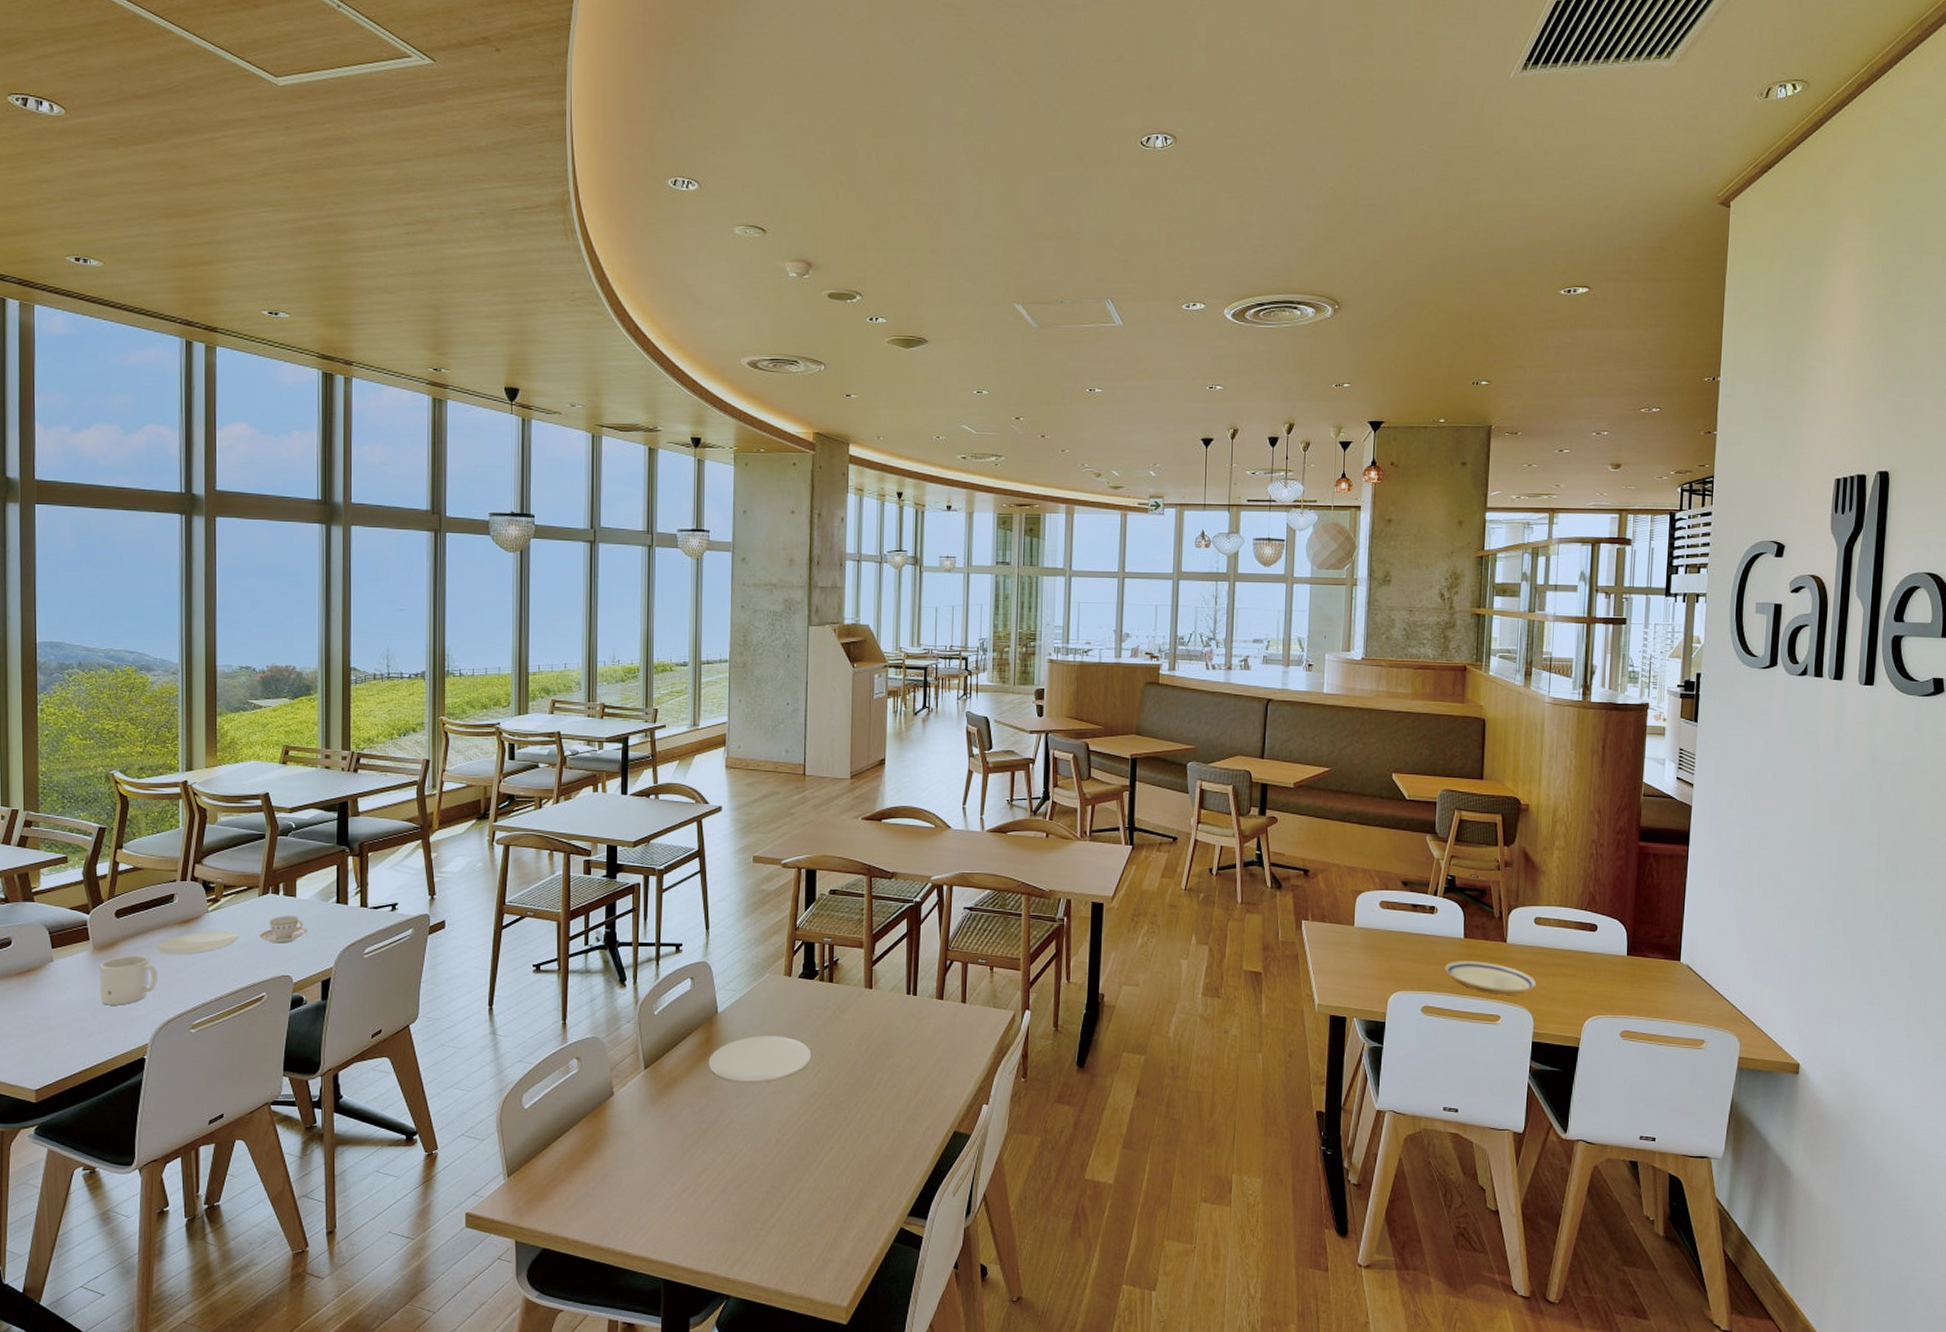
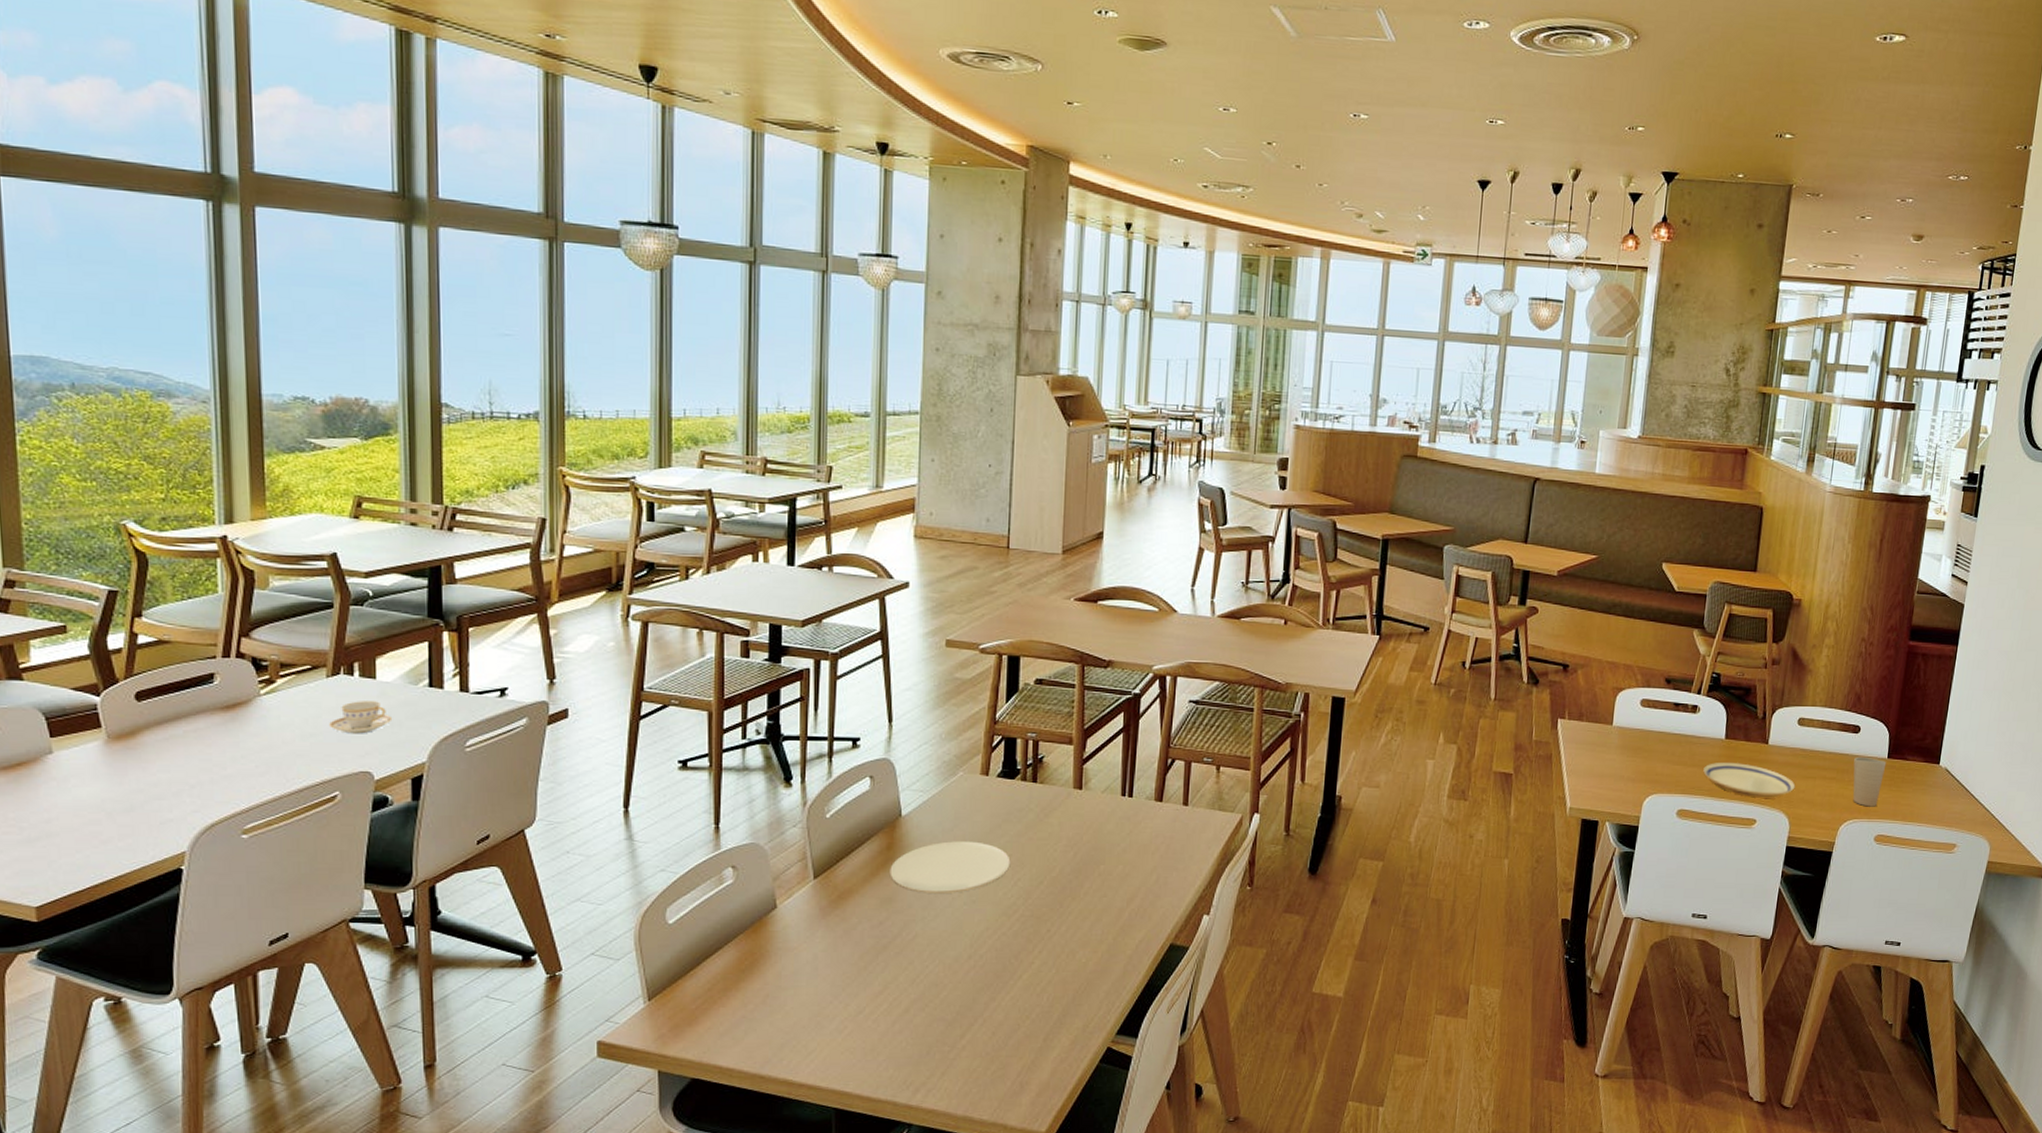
mug: present [99,955,158,1005] -> none [116,746,196,806]
plate: present [157,931,239,955] -> none [193,718,302,747]
cup: none [1593,954,1627,1003] -> present [1853,756,1887,807]

